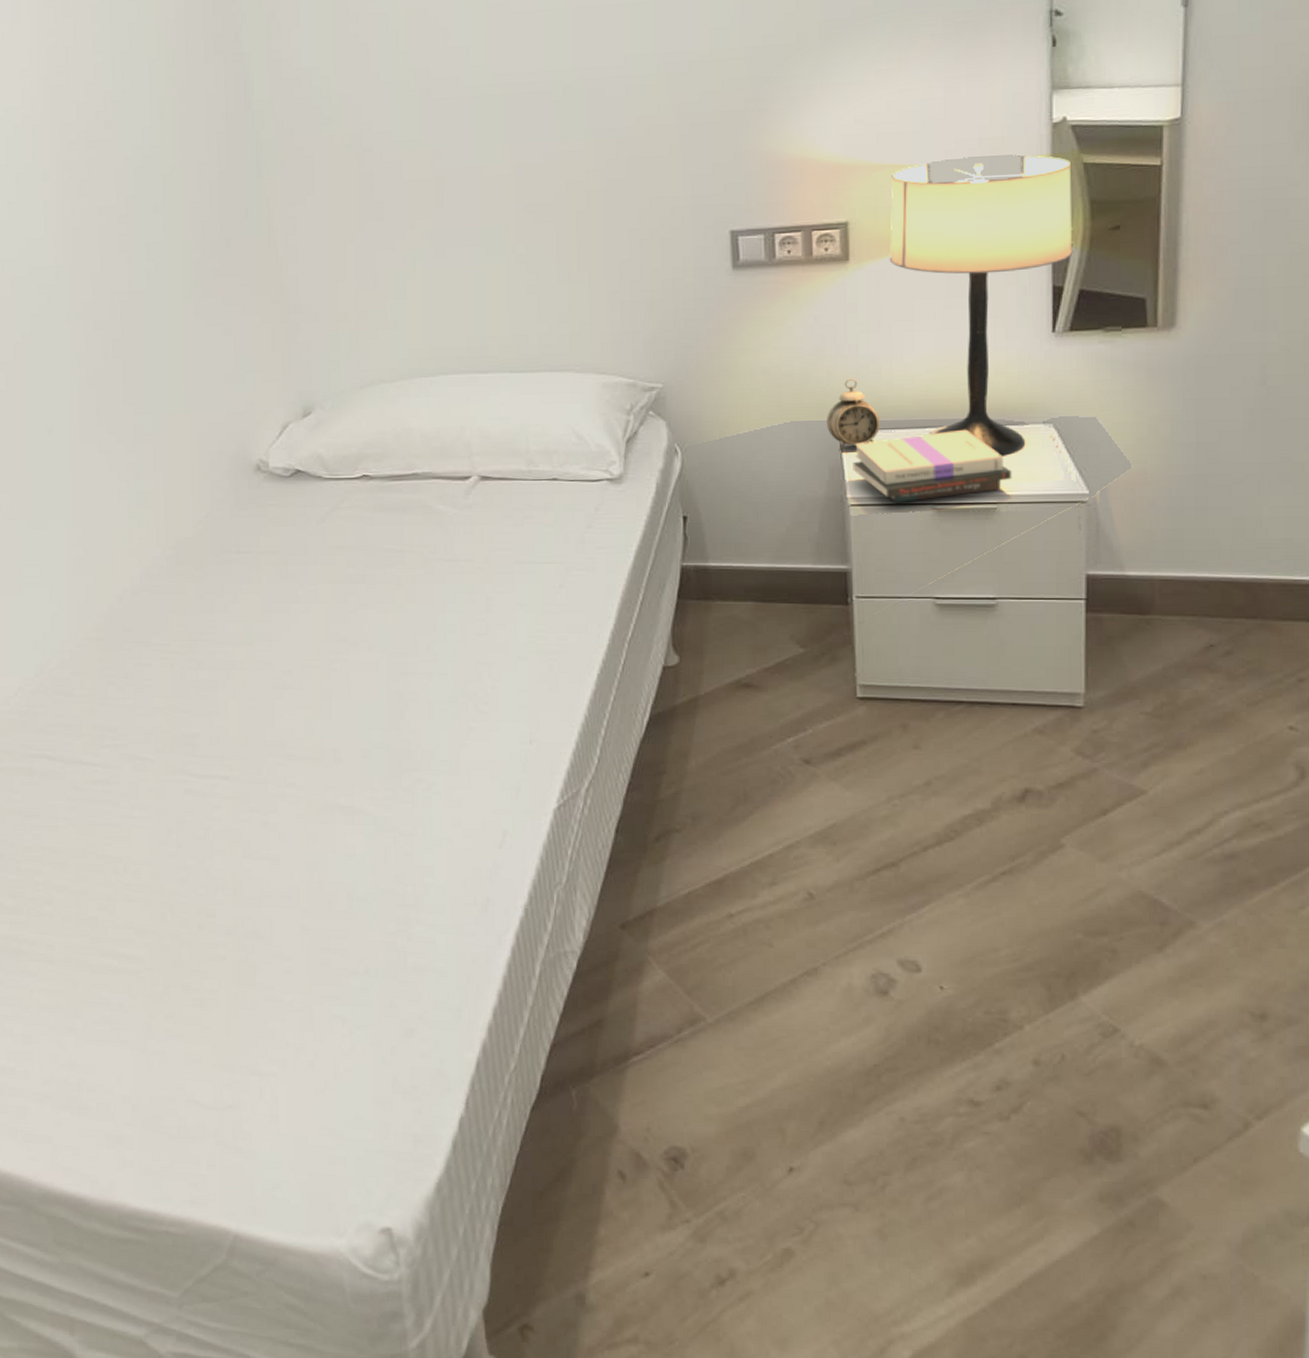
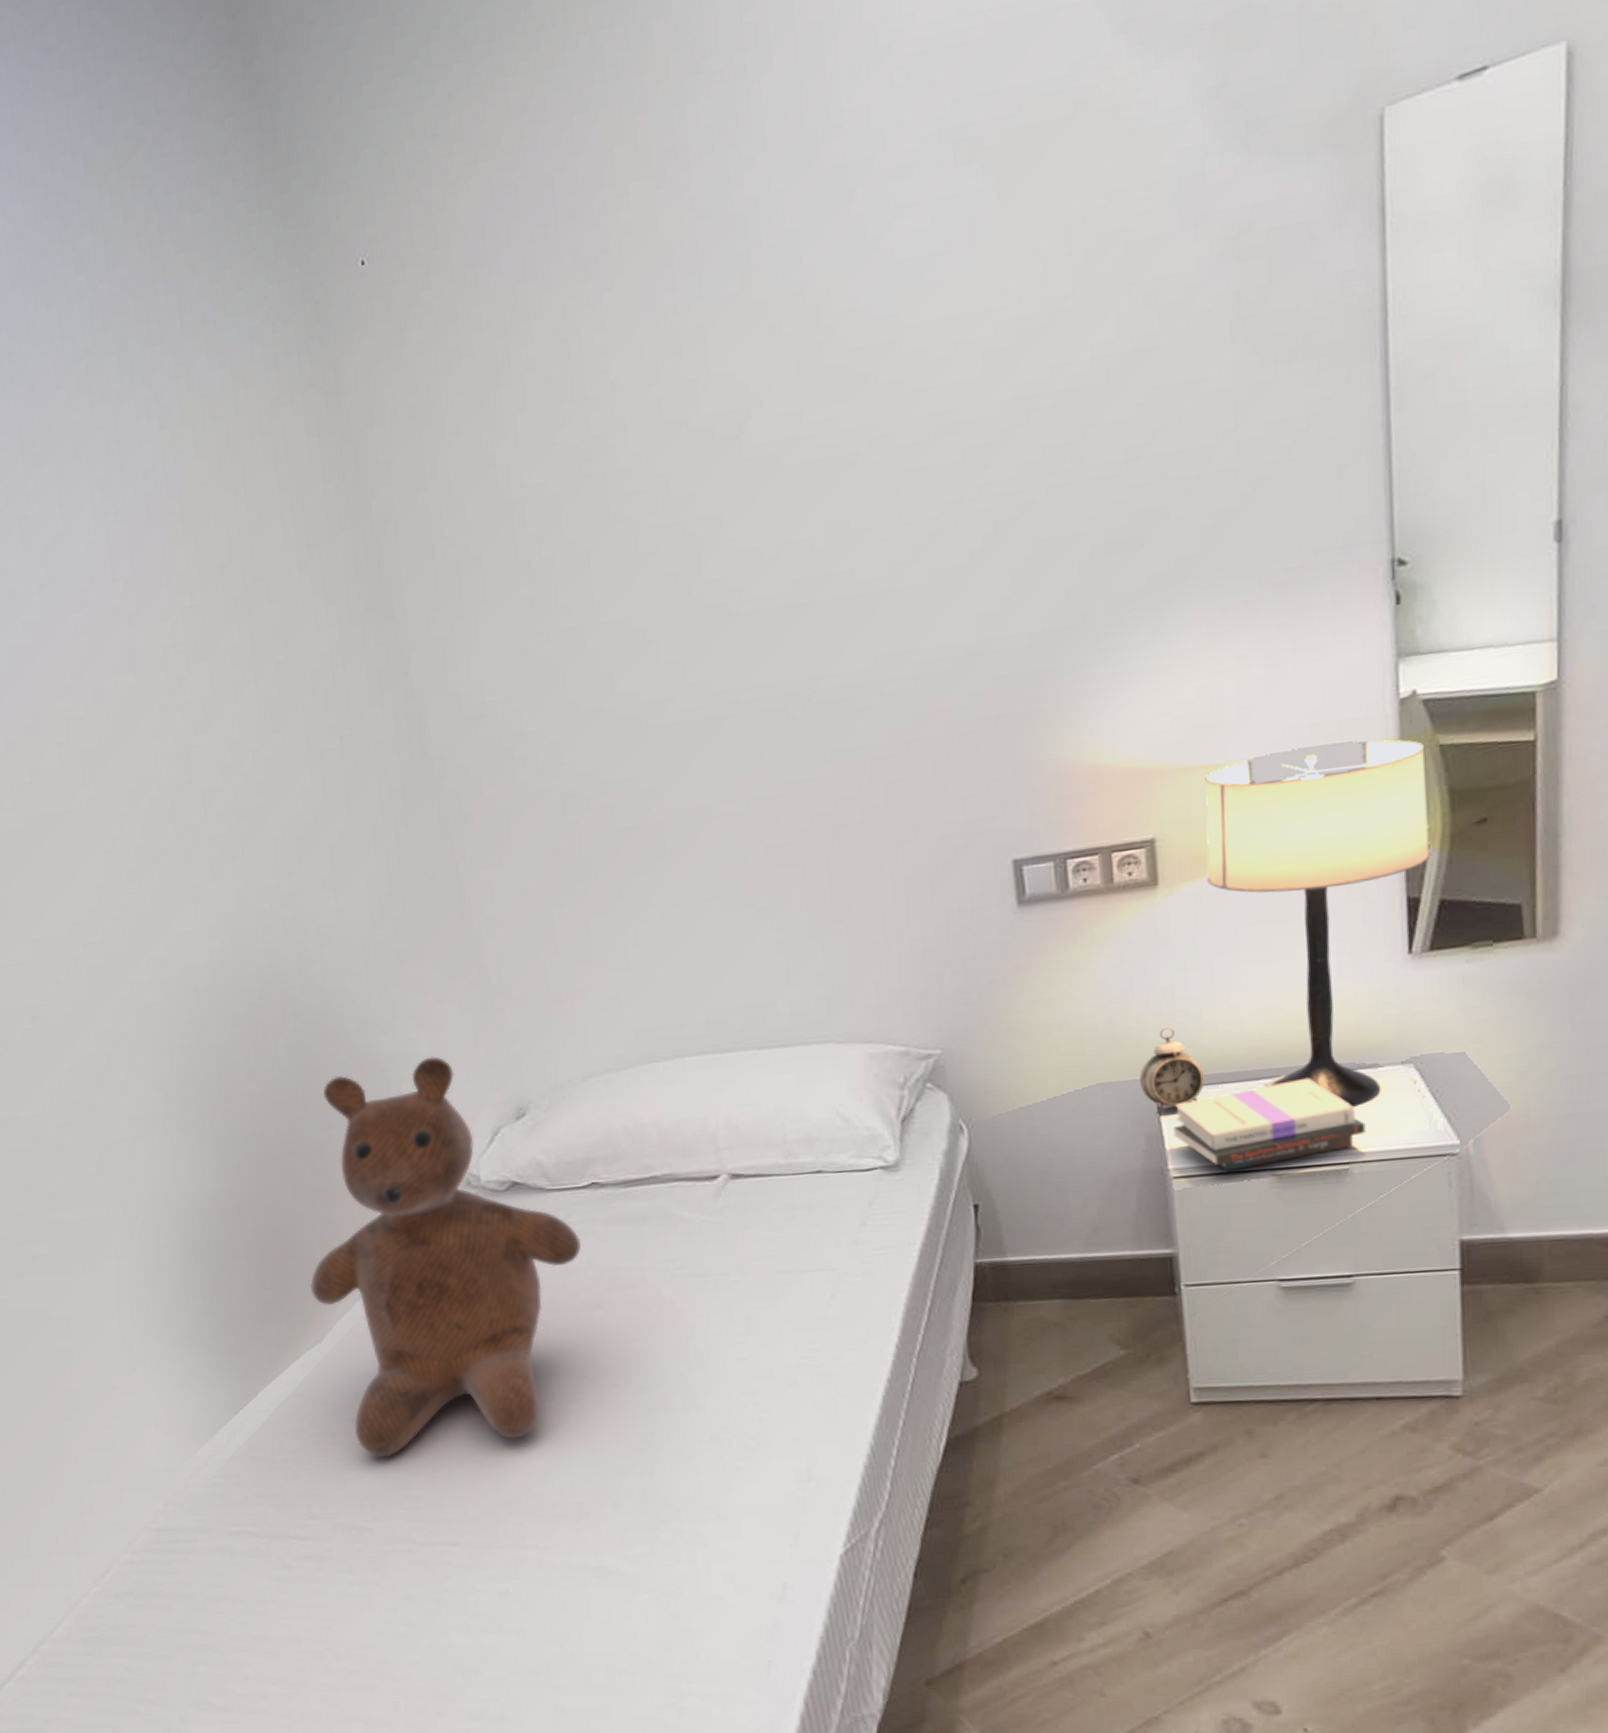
teddy bear: none [117,359,351,699] -> present [309,1056,581,1458]

